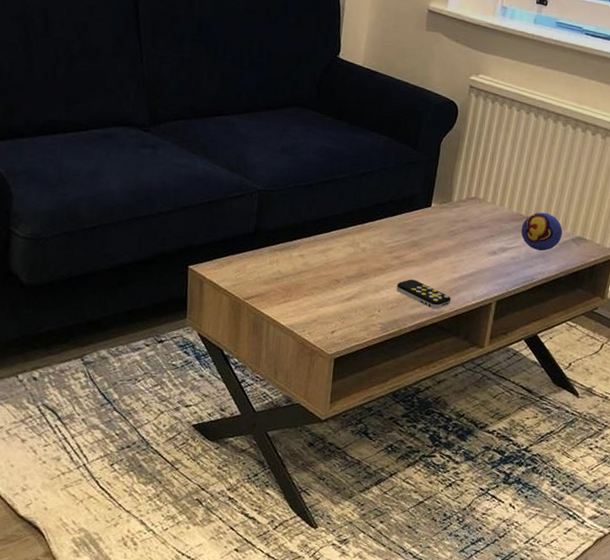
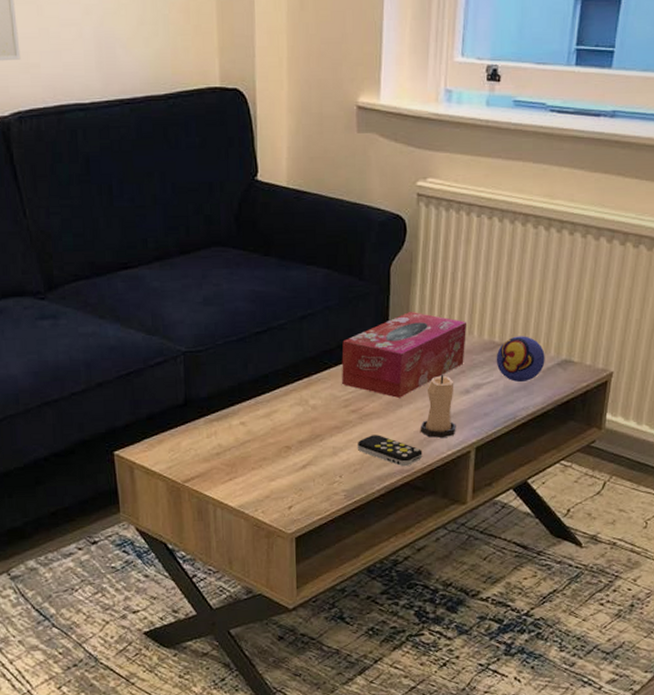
tissue box: none [389,180,500,252] -> present [341,311,467,399]
candle: none [451,237,484,290] -> present [420,375,456,439]

